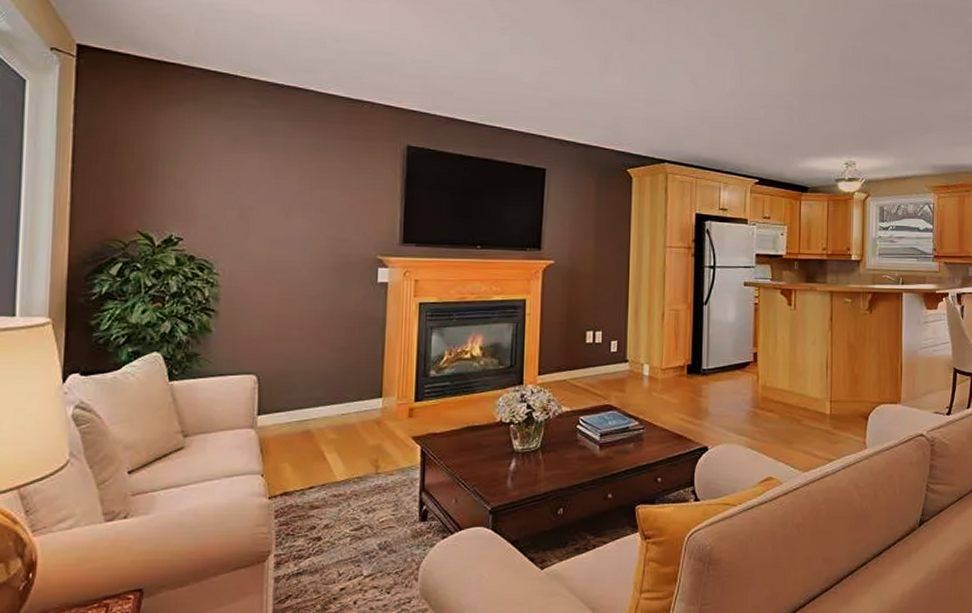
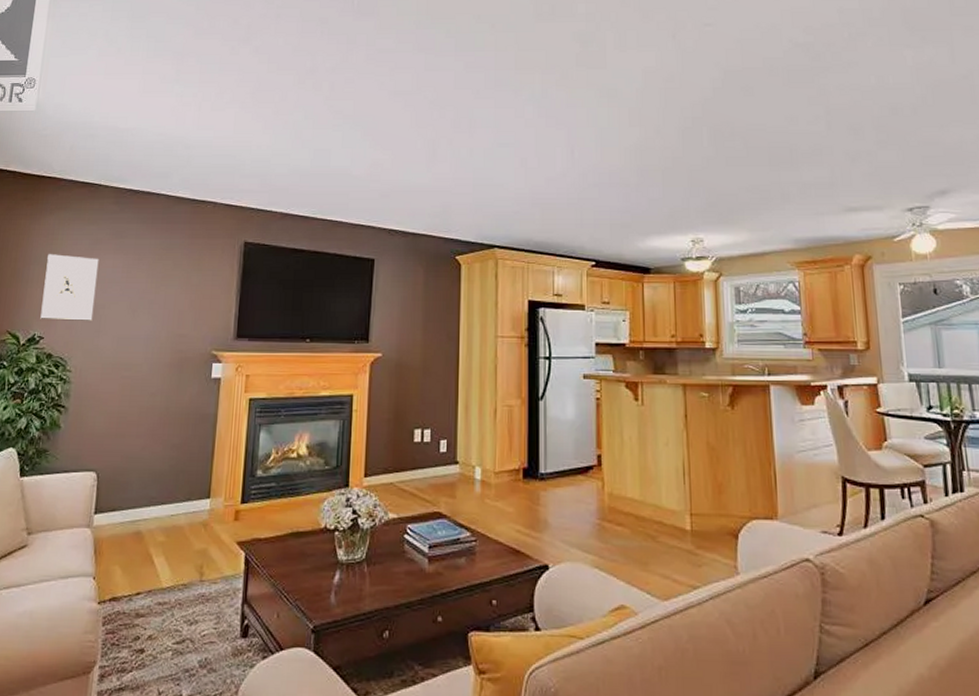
wall sculpture: none [176,149,242,223] -> present [40,254,99,321]

